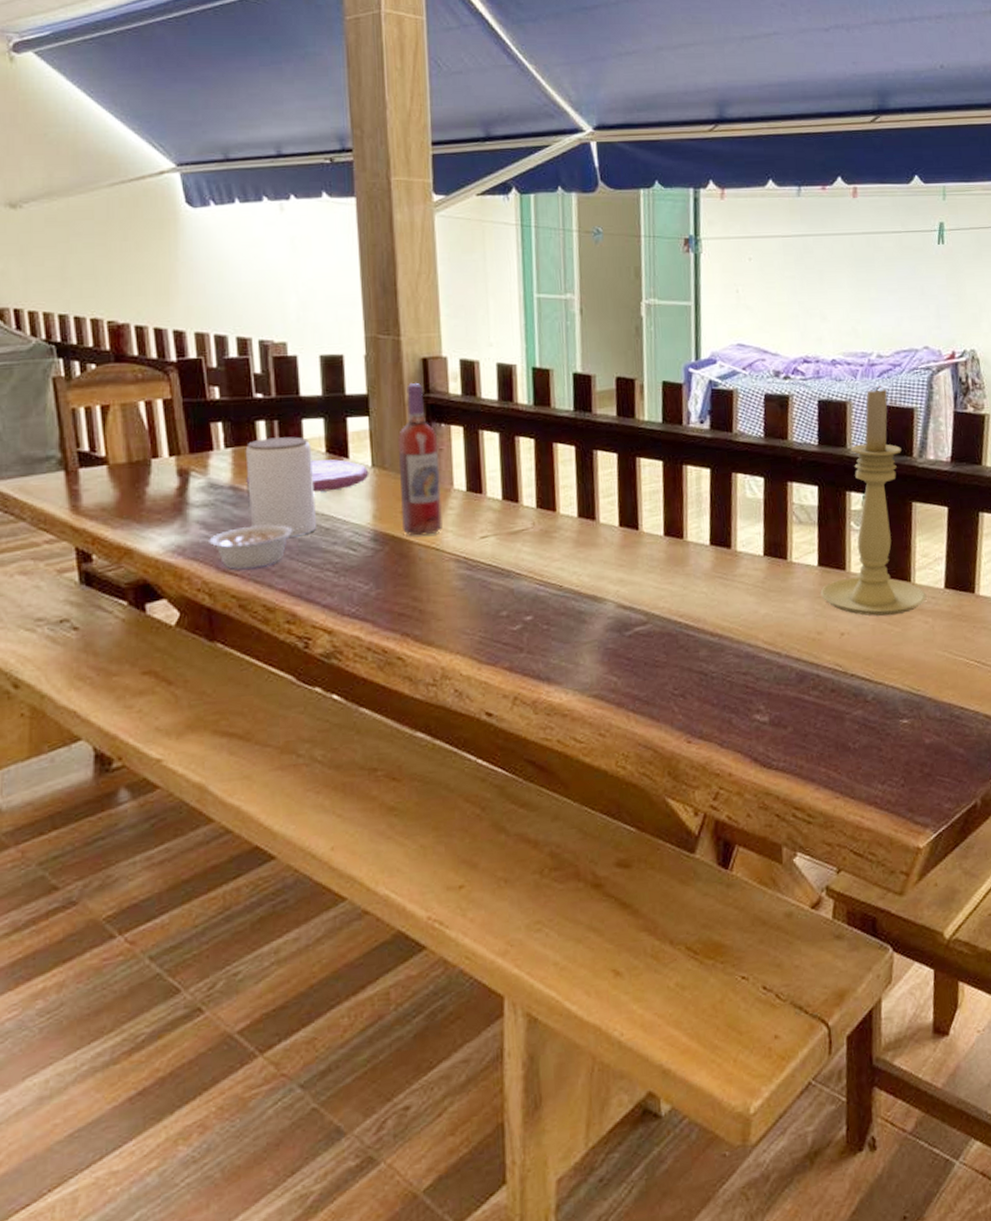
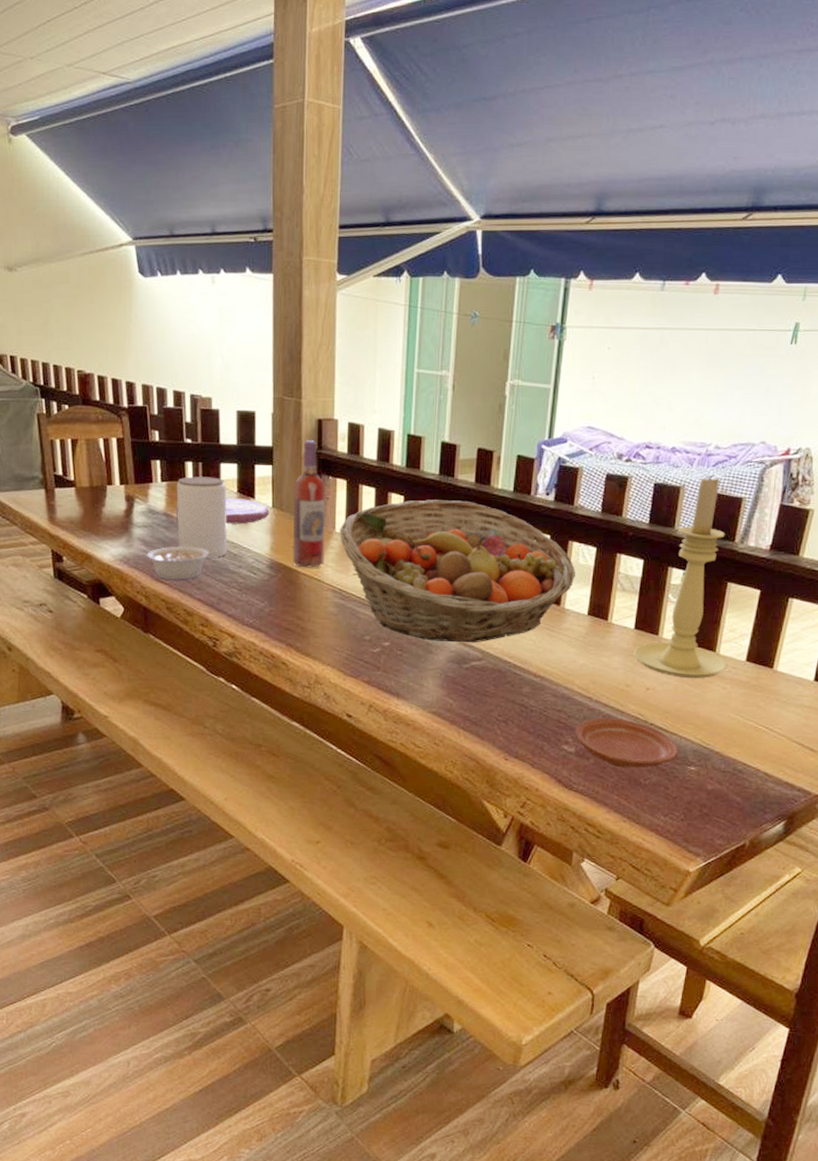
fruit basket: none [459,438,745,608] -> present [340,500,576,643]
plate: none [766,673,888,733] -> present [575,717,679,769]

